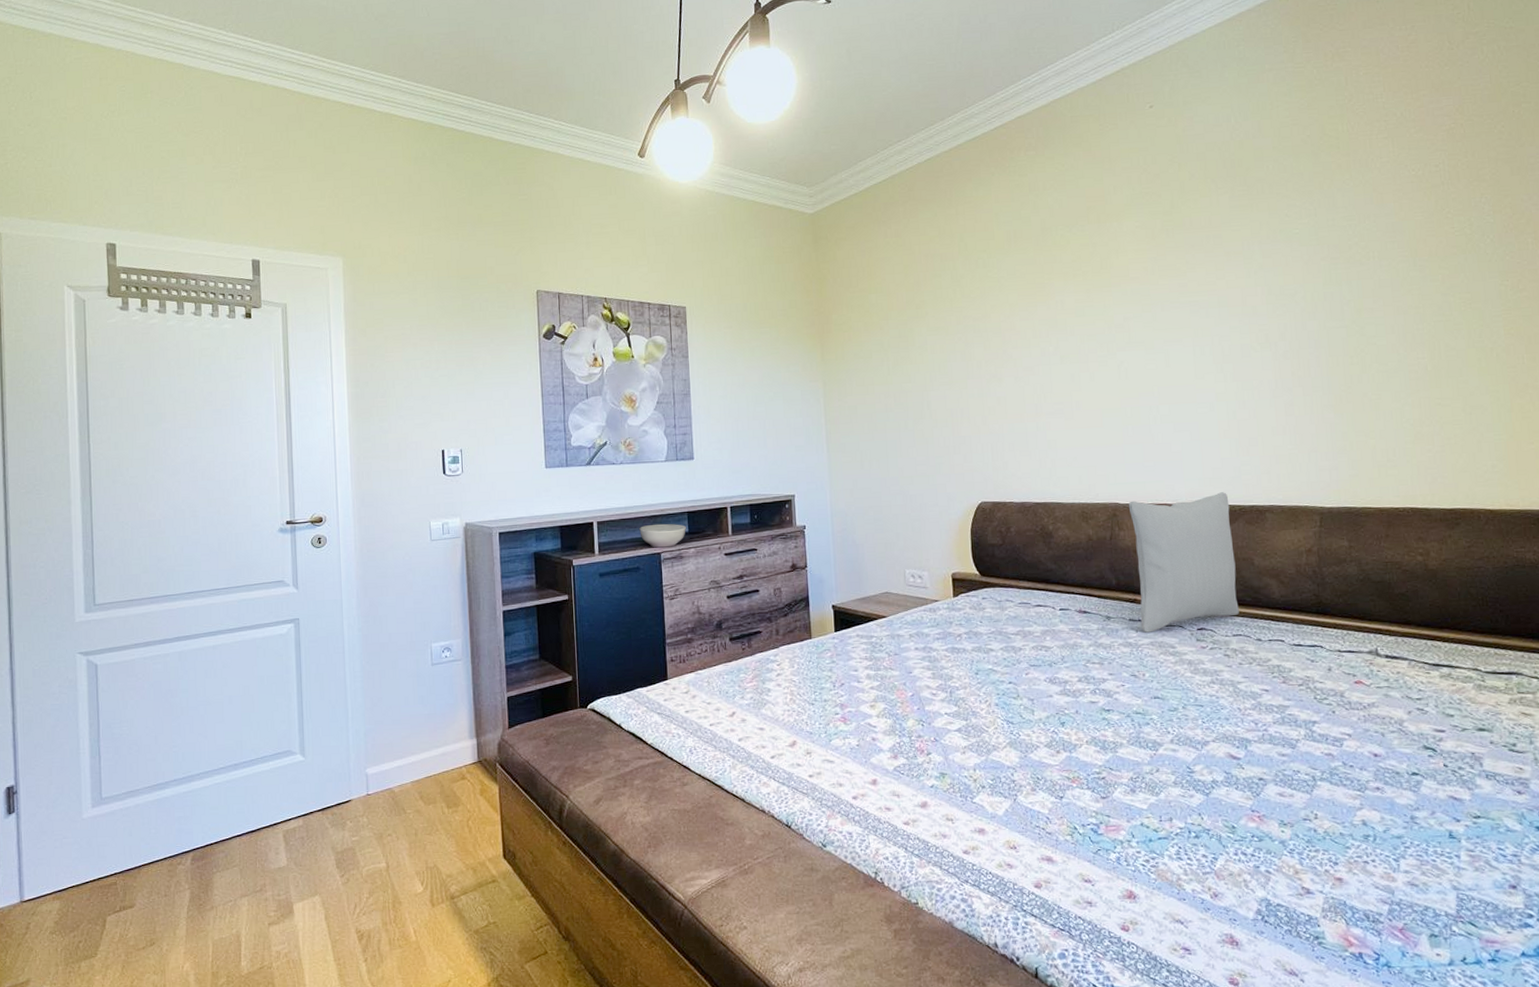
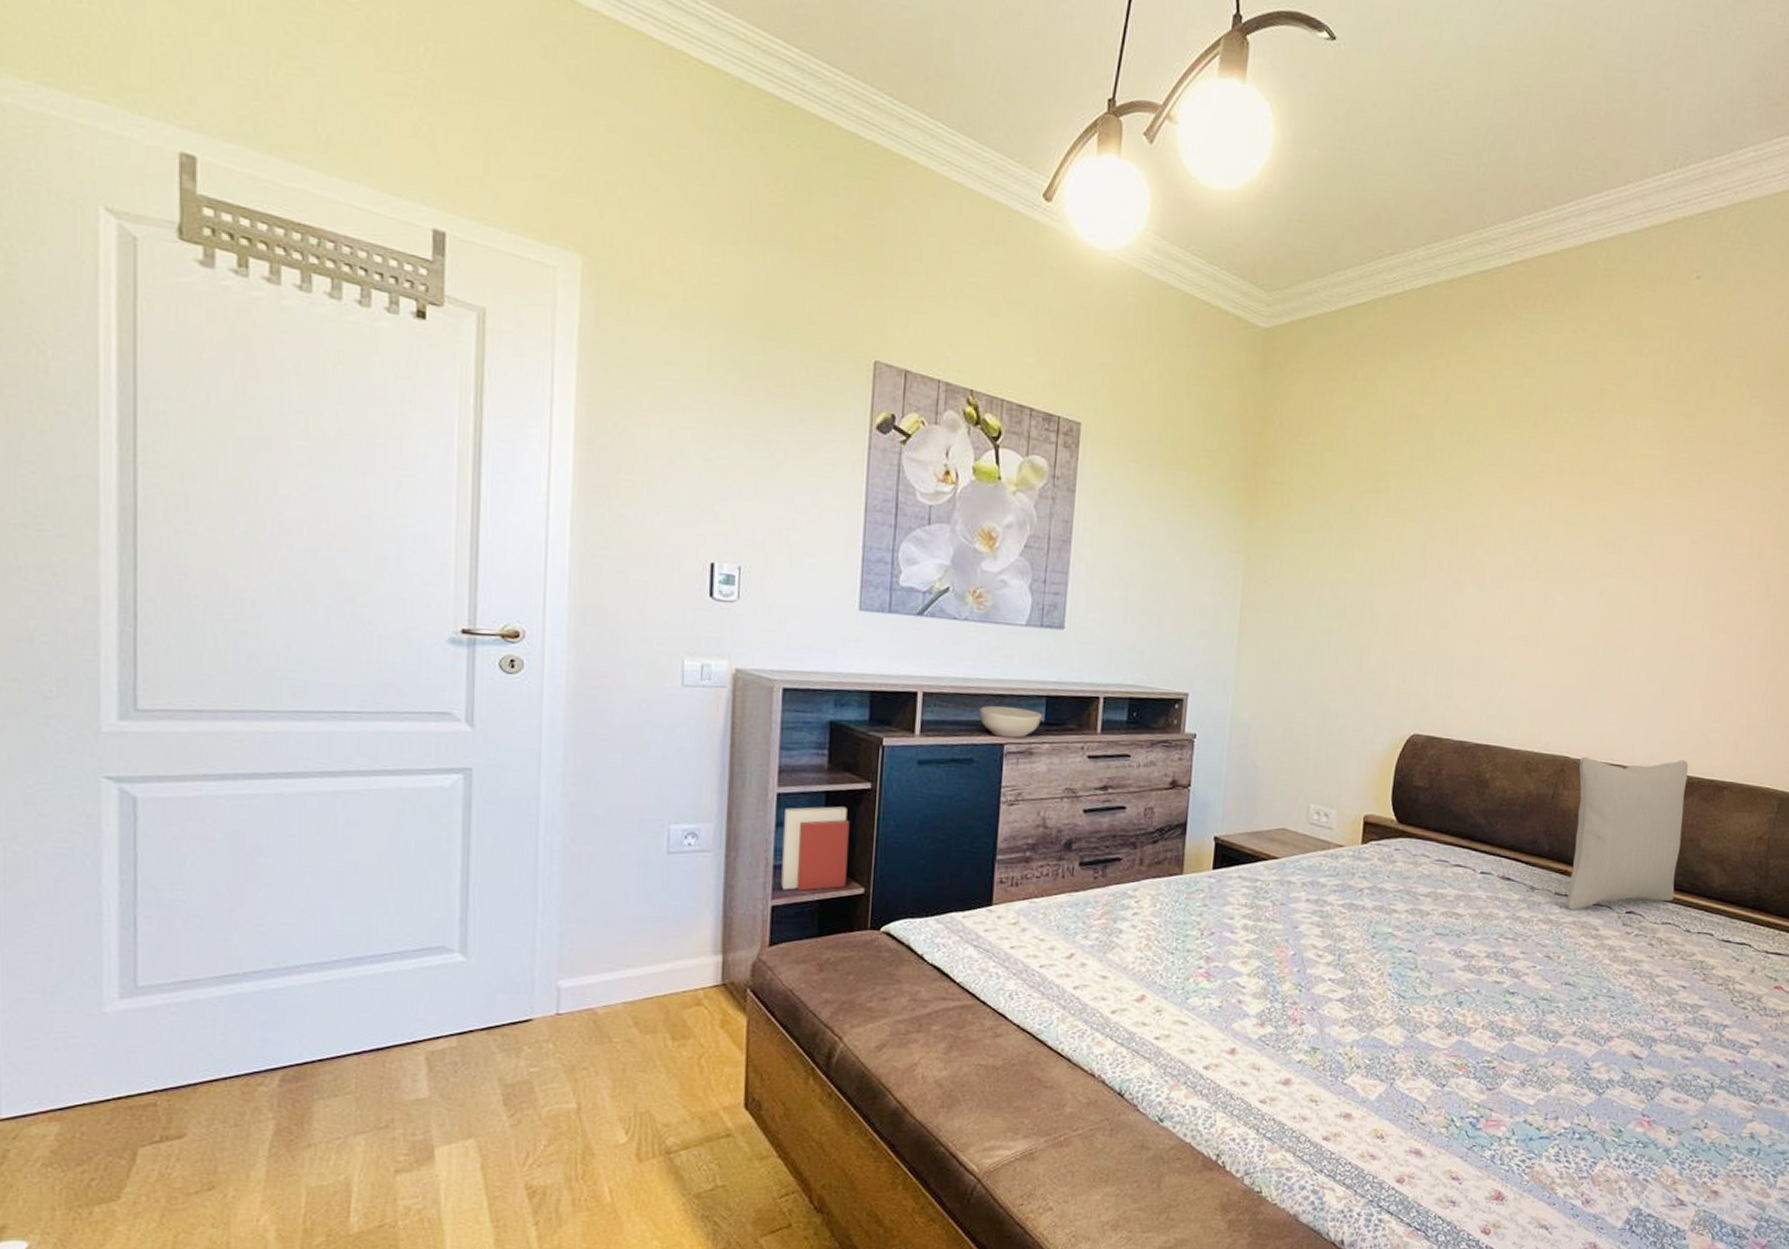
books: none [508,615,559,684] -> present [781,806,850,891]

